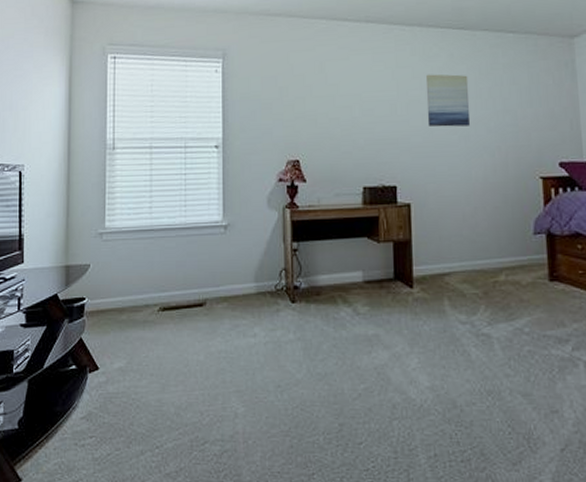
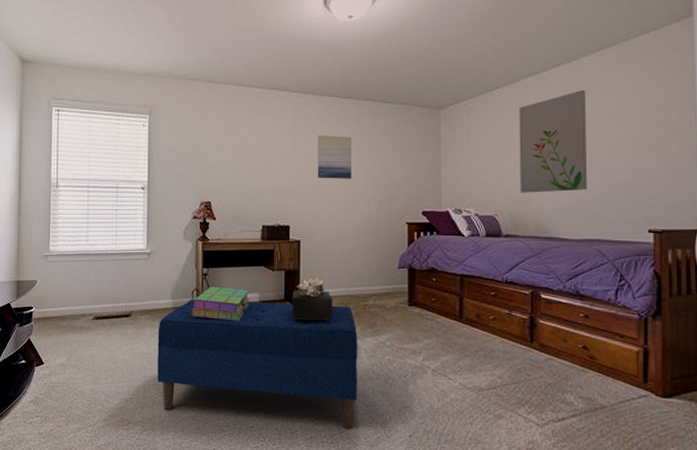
bench: none [238,281,491,443] -> present [157,299,358,430]
stack of books: none [279,264,351,308] -> present [191,286,250,321]
decorative box: none [403,249,456,304] -> present [292,277,333,321]

